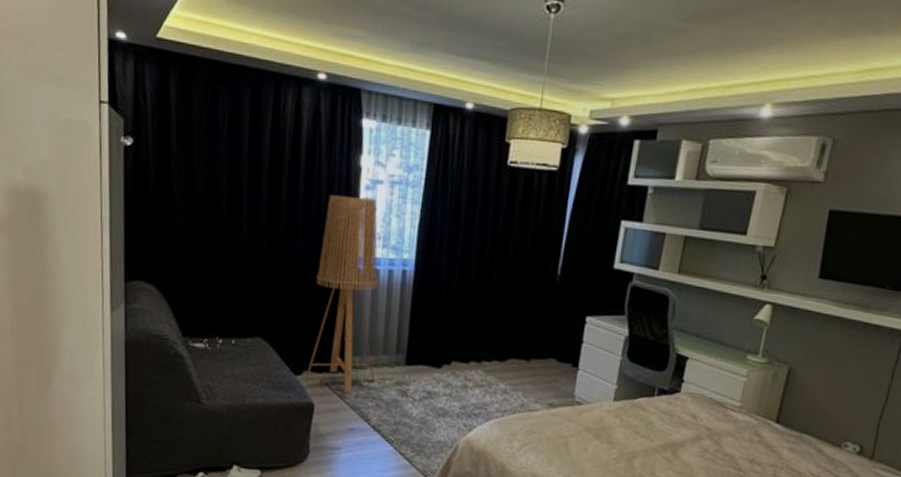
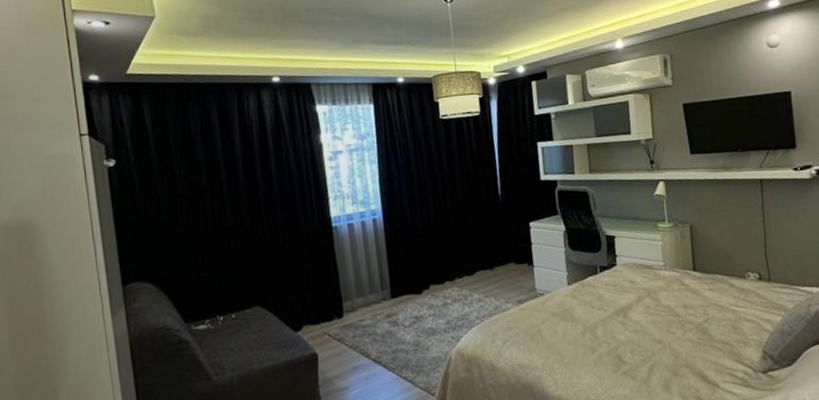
floor lamp: present [304,194,378,394] -> none [298,167,368,337]

